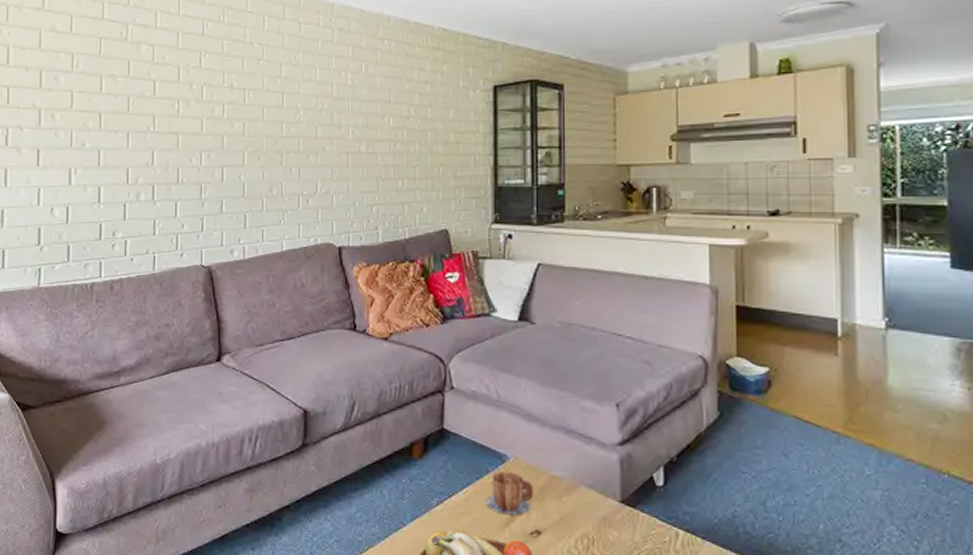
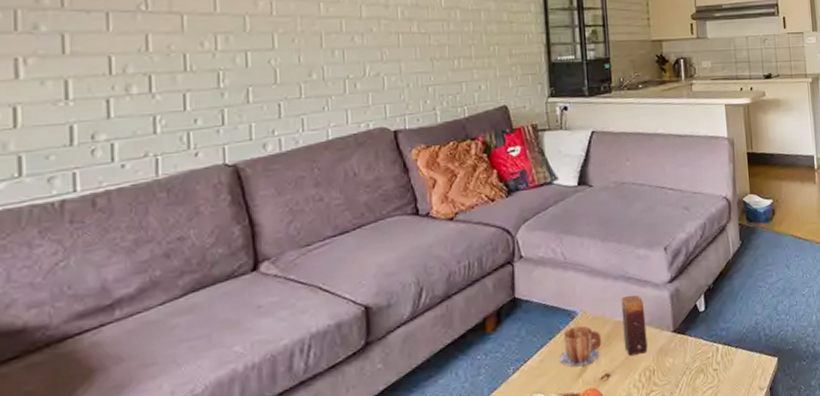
candle: none [560,450,588,518] -> present [621,295,648,356]

